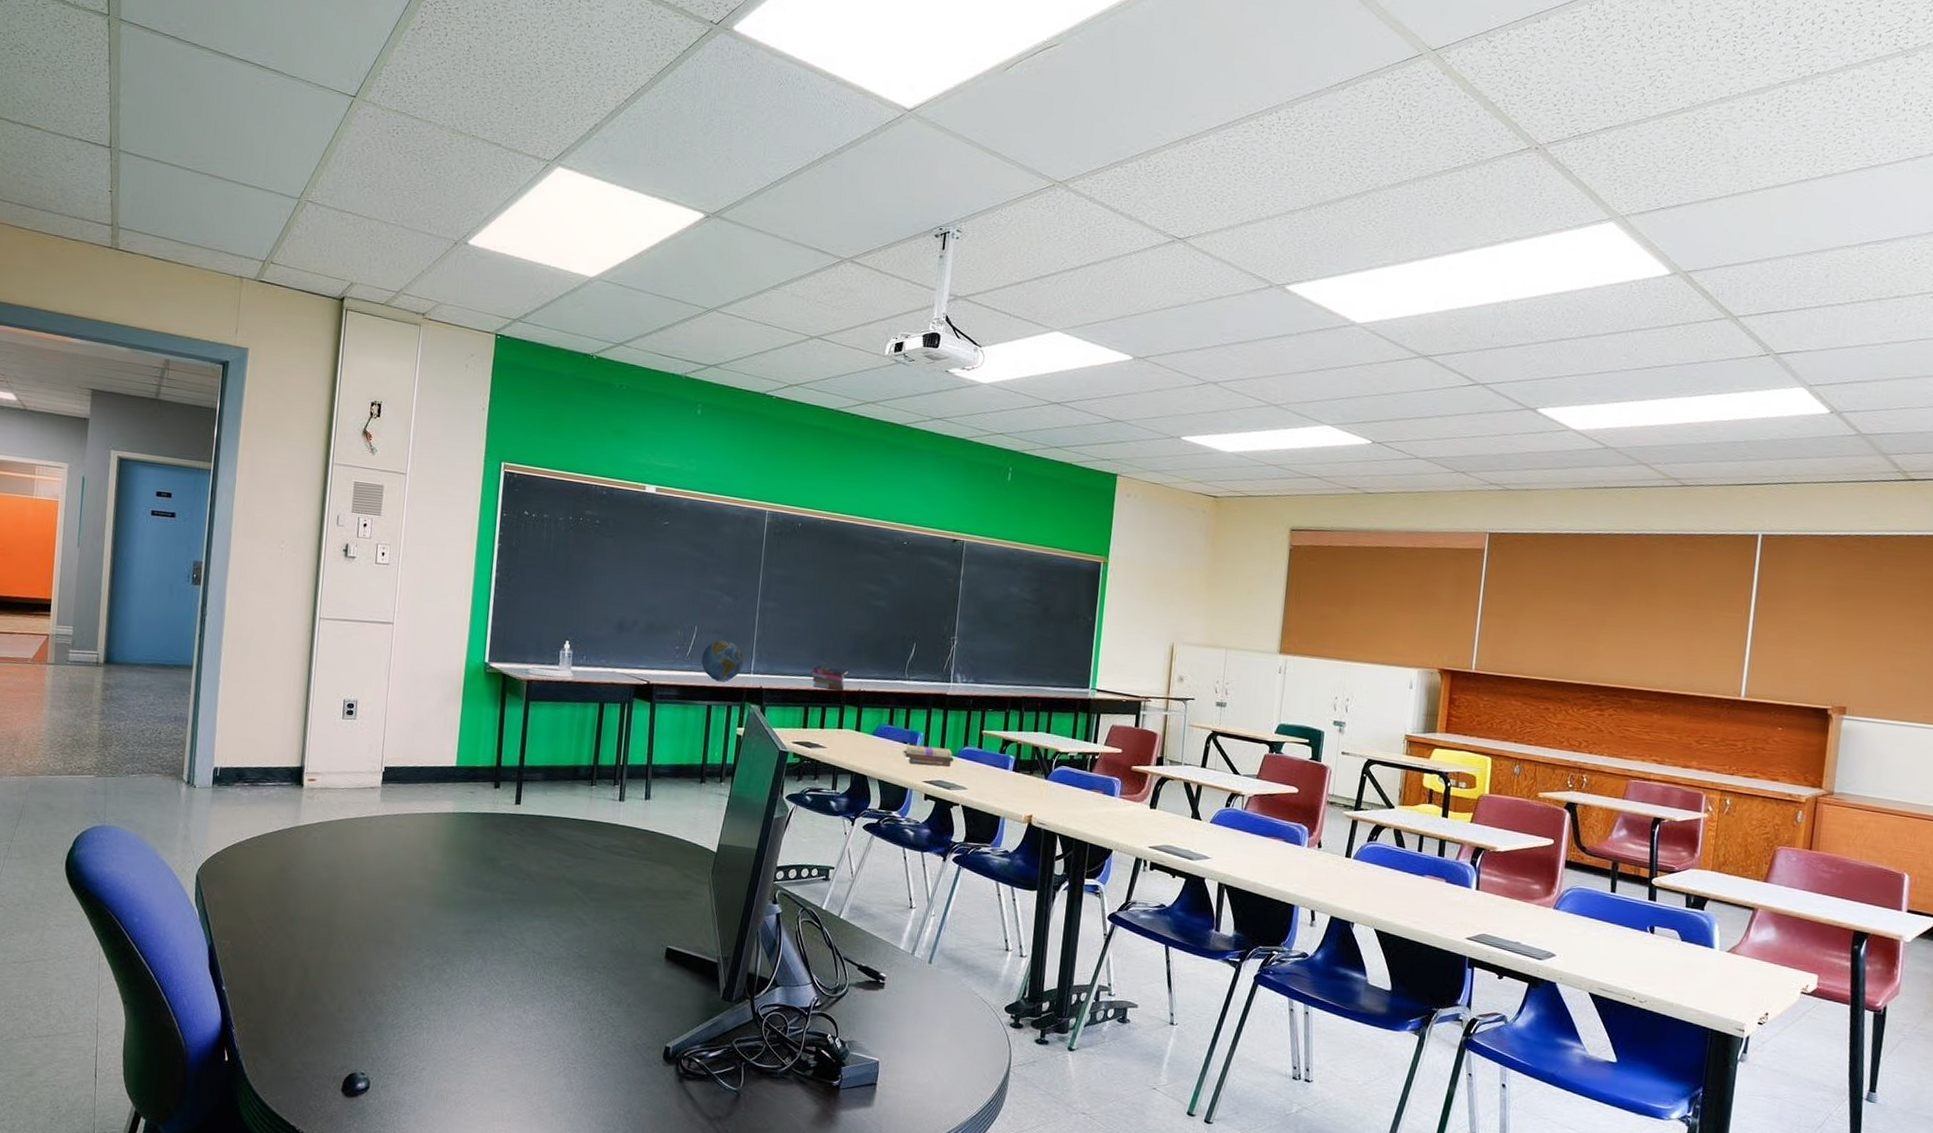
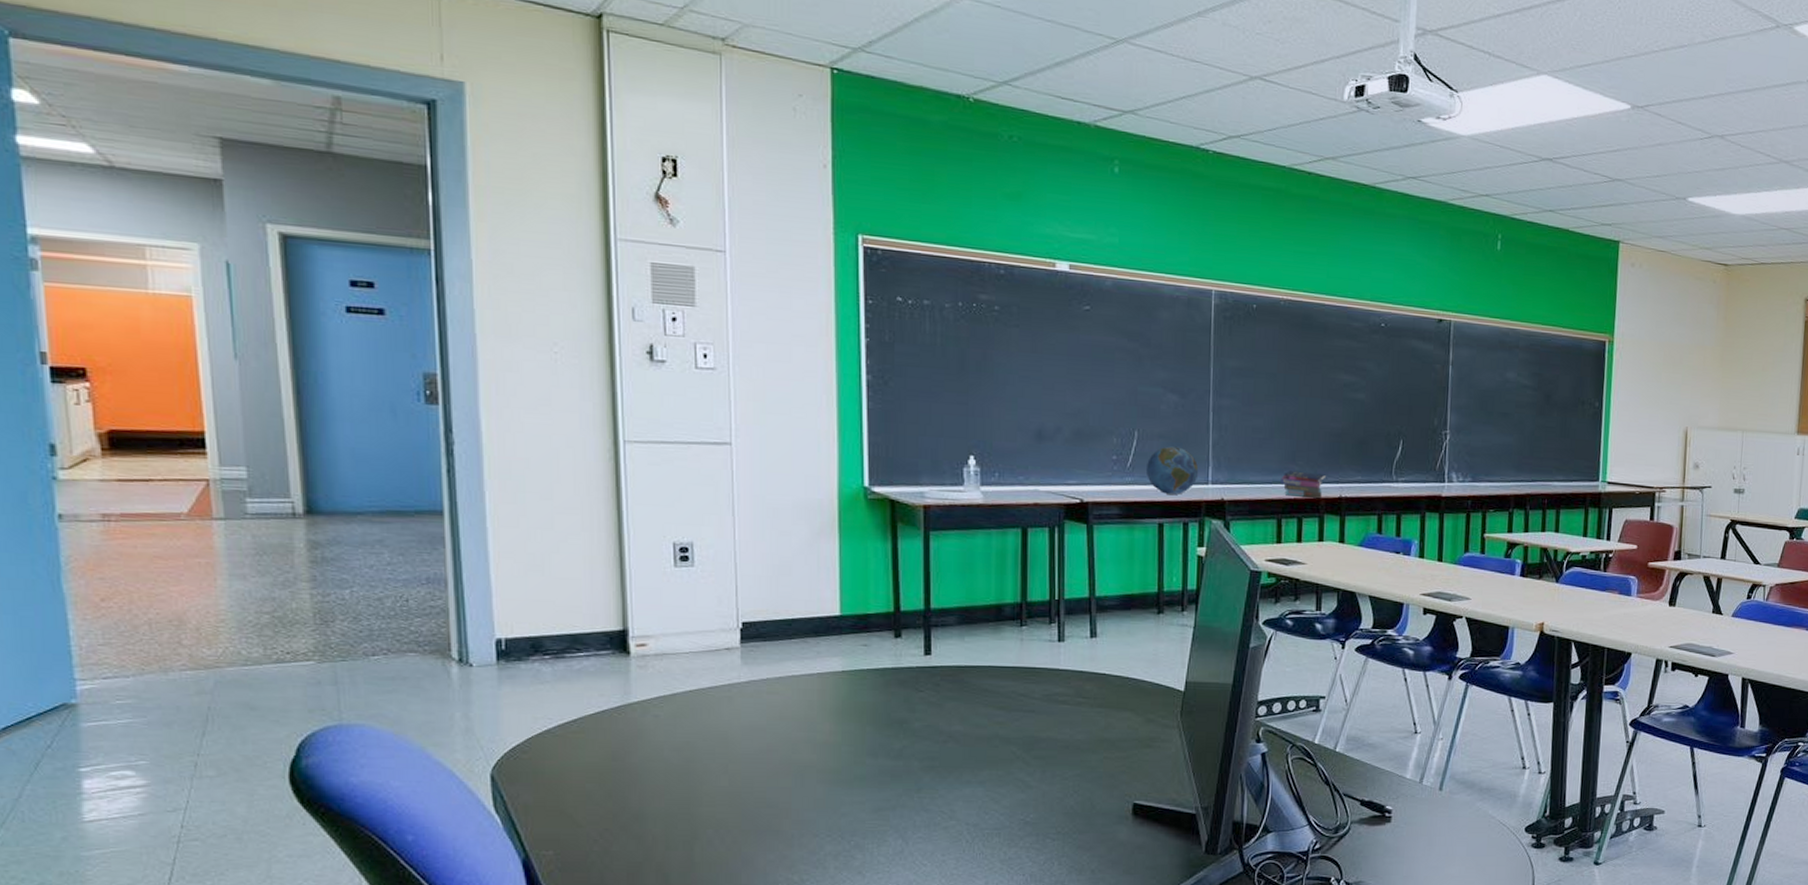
books: present [902,744,954,768] -> none [1394,554,1454,577]

